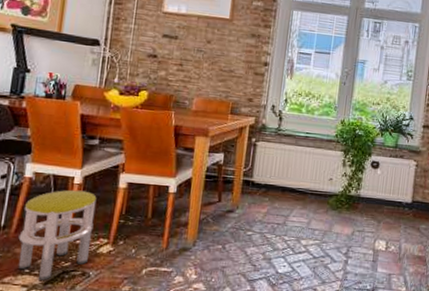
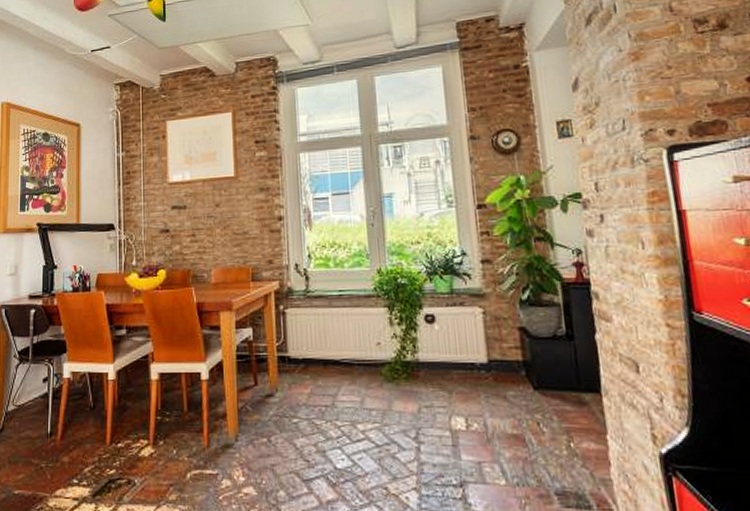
stool: present [17,189,97,281] -> none [65,387,132,492]

